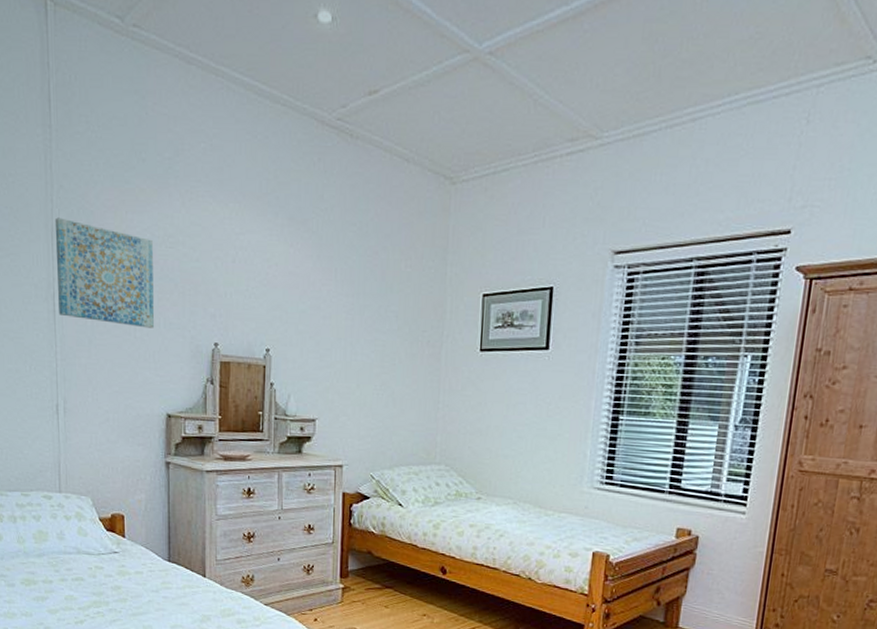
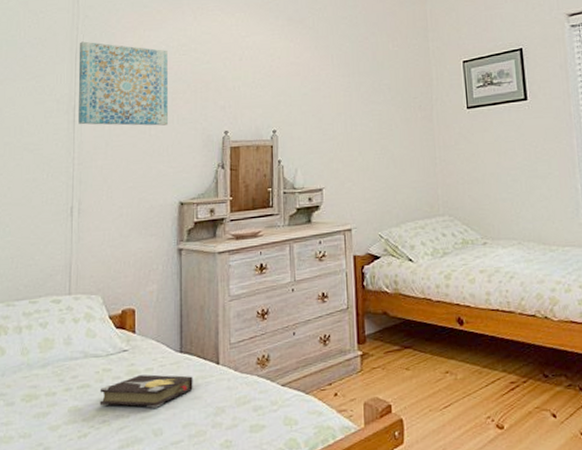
hardback book: none [93,576,180,608] -> present [99,374,193,408]

